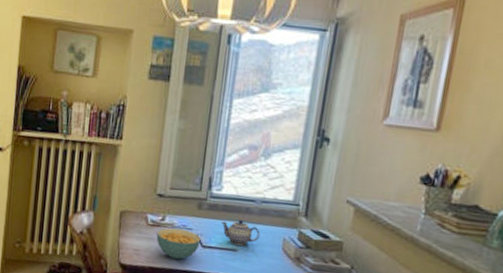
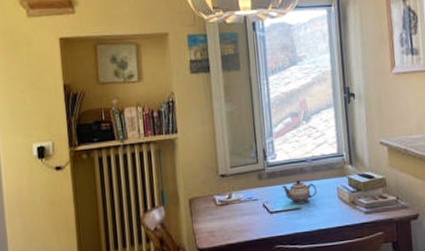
cereal bowl: present [156,228,201,260] -> none [226,201,268,232]

